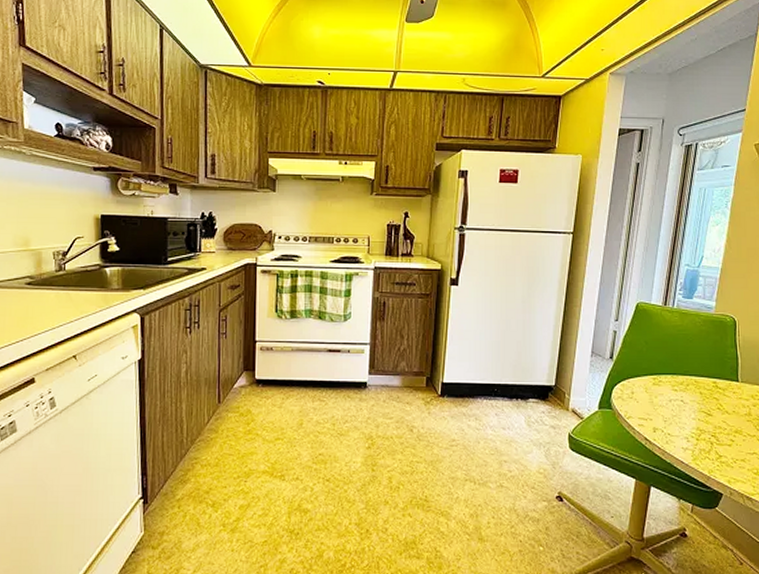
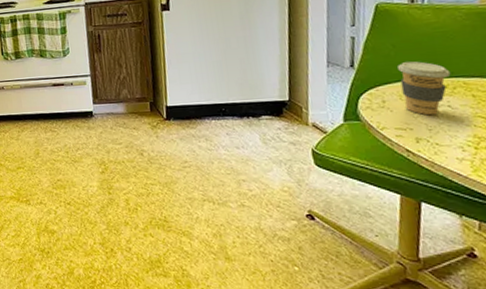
coffee cup: none [647,358,687,408] -> present [397,61,451,116]

